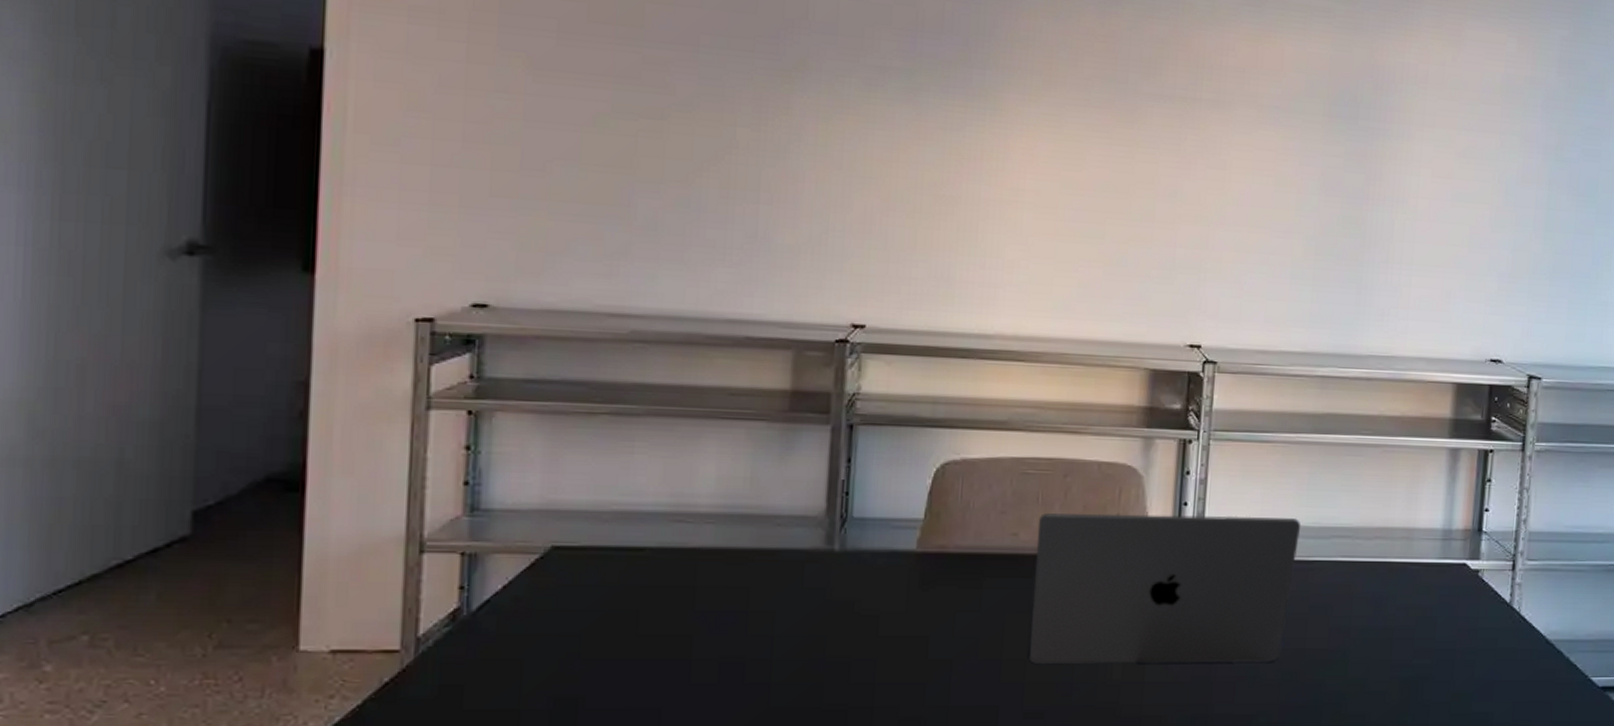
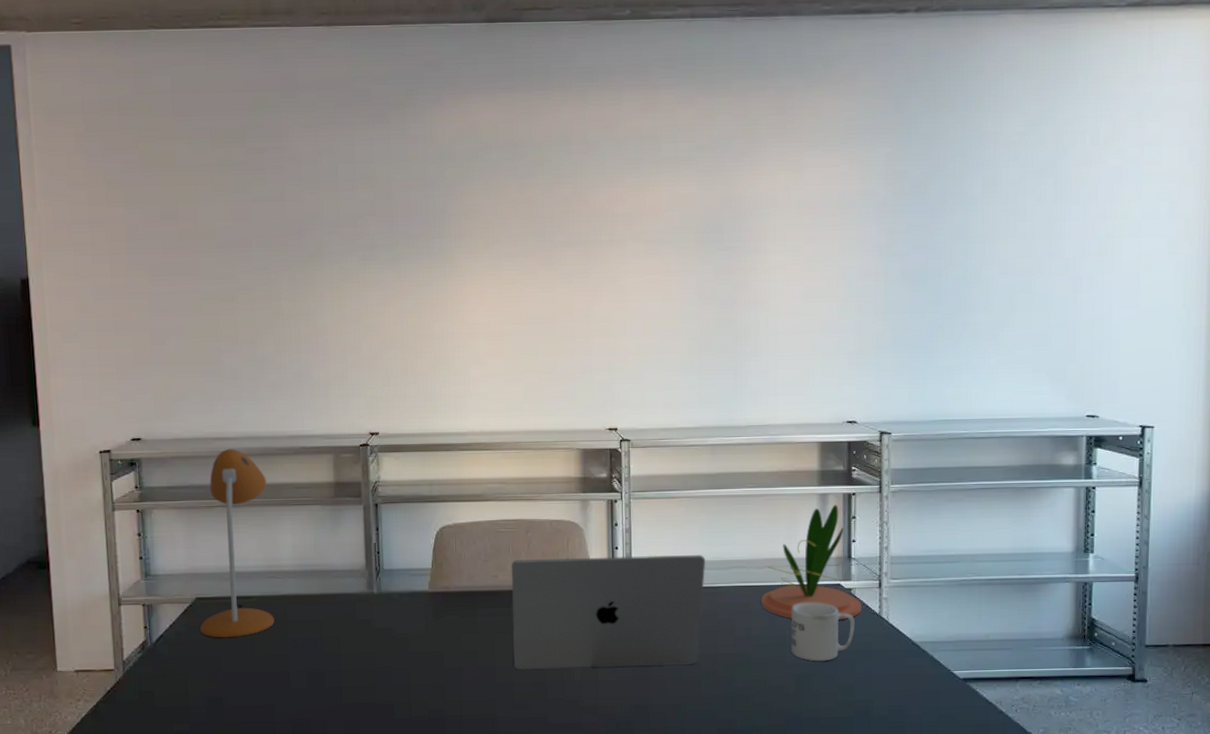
desk lamp: none [552,331,686,608] -> present [199,449,275,638]
plant: none [1366,462,1490,610] -> present [761,504,862,620]
mug: none [1399,585,1480,662] -> present [790,602,855,662]

